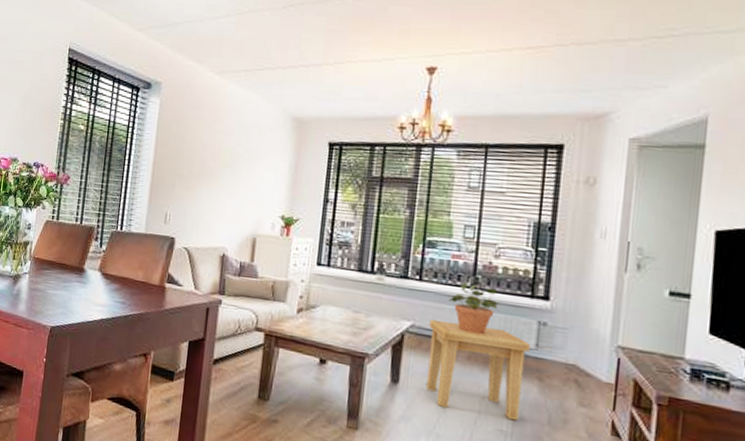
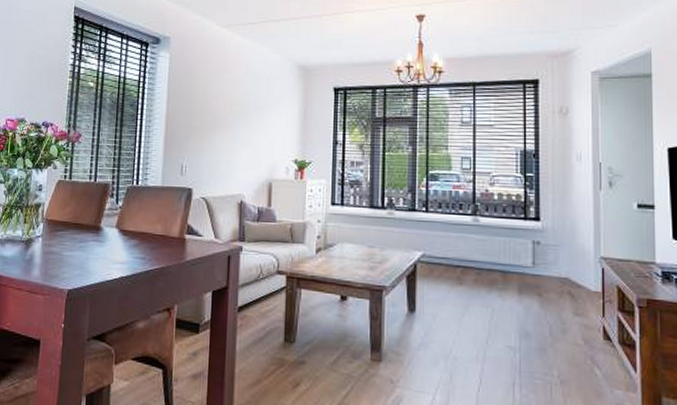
side table: present [426,319,531,421] -> none [438,247,529,336]
potted plant: present [448,283,501,334] -> none [453,211,499,257]

